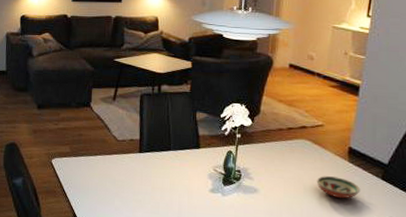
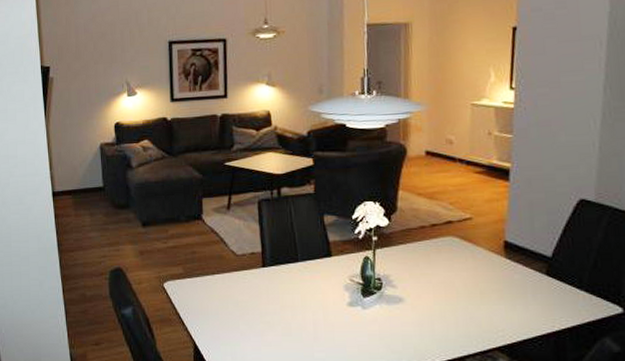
decorative bowl: present [316,176,361,199] -> none [470,276,523,302]

